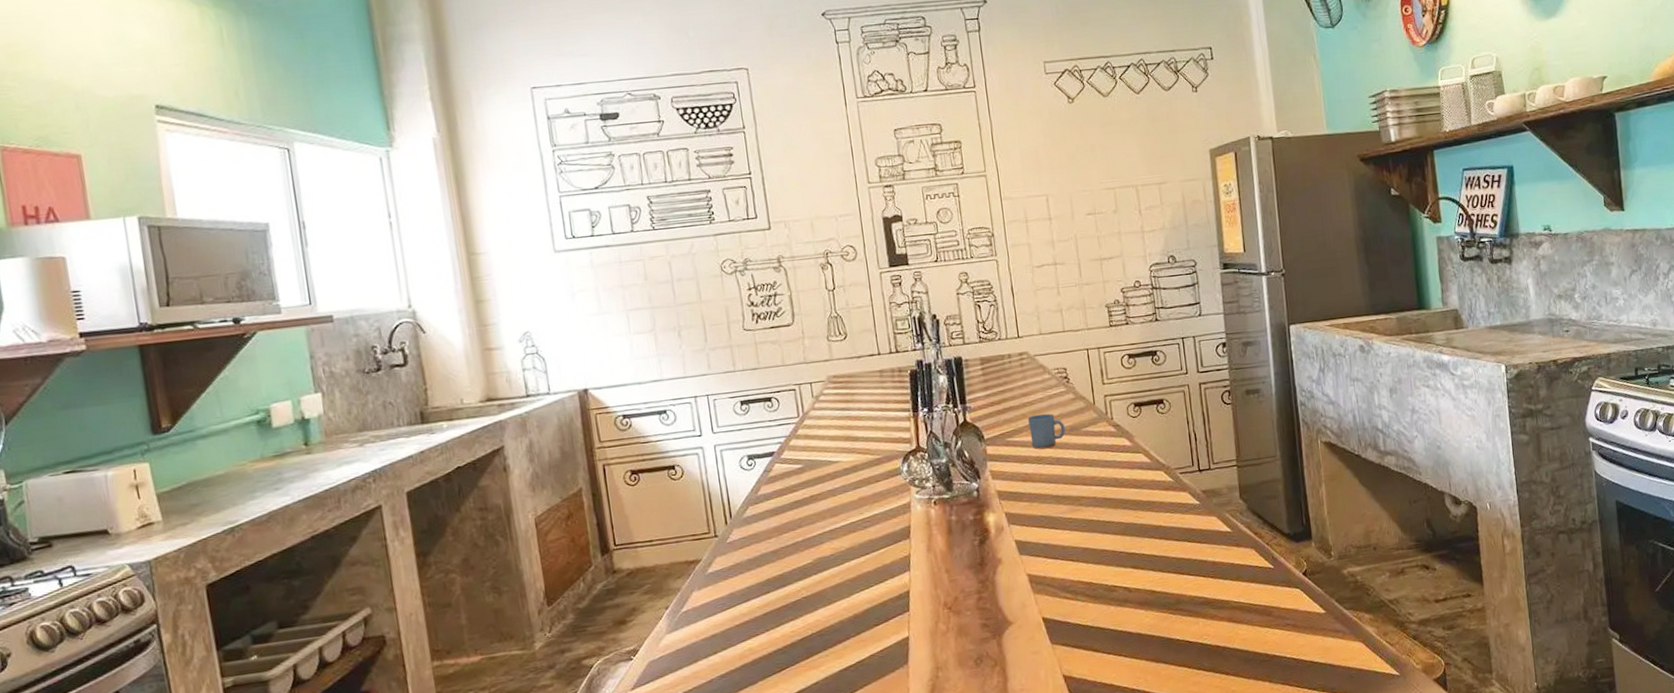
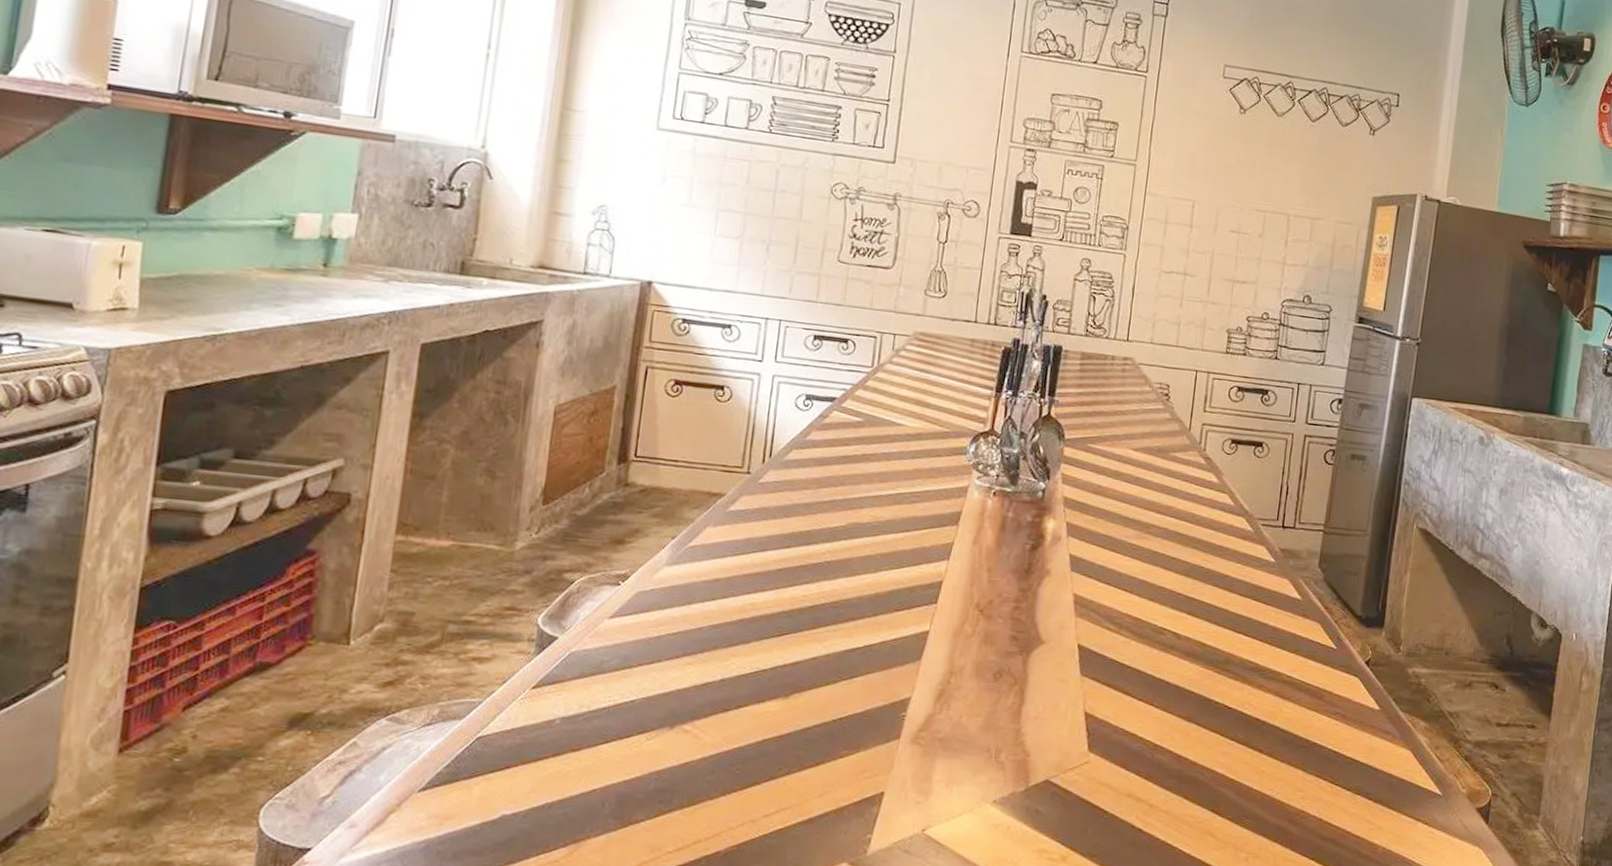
mug: present [1028,413,1066,450] -> none [1113,425,1153,466]

